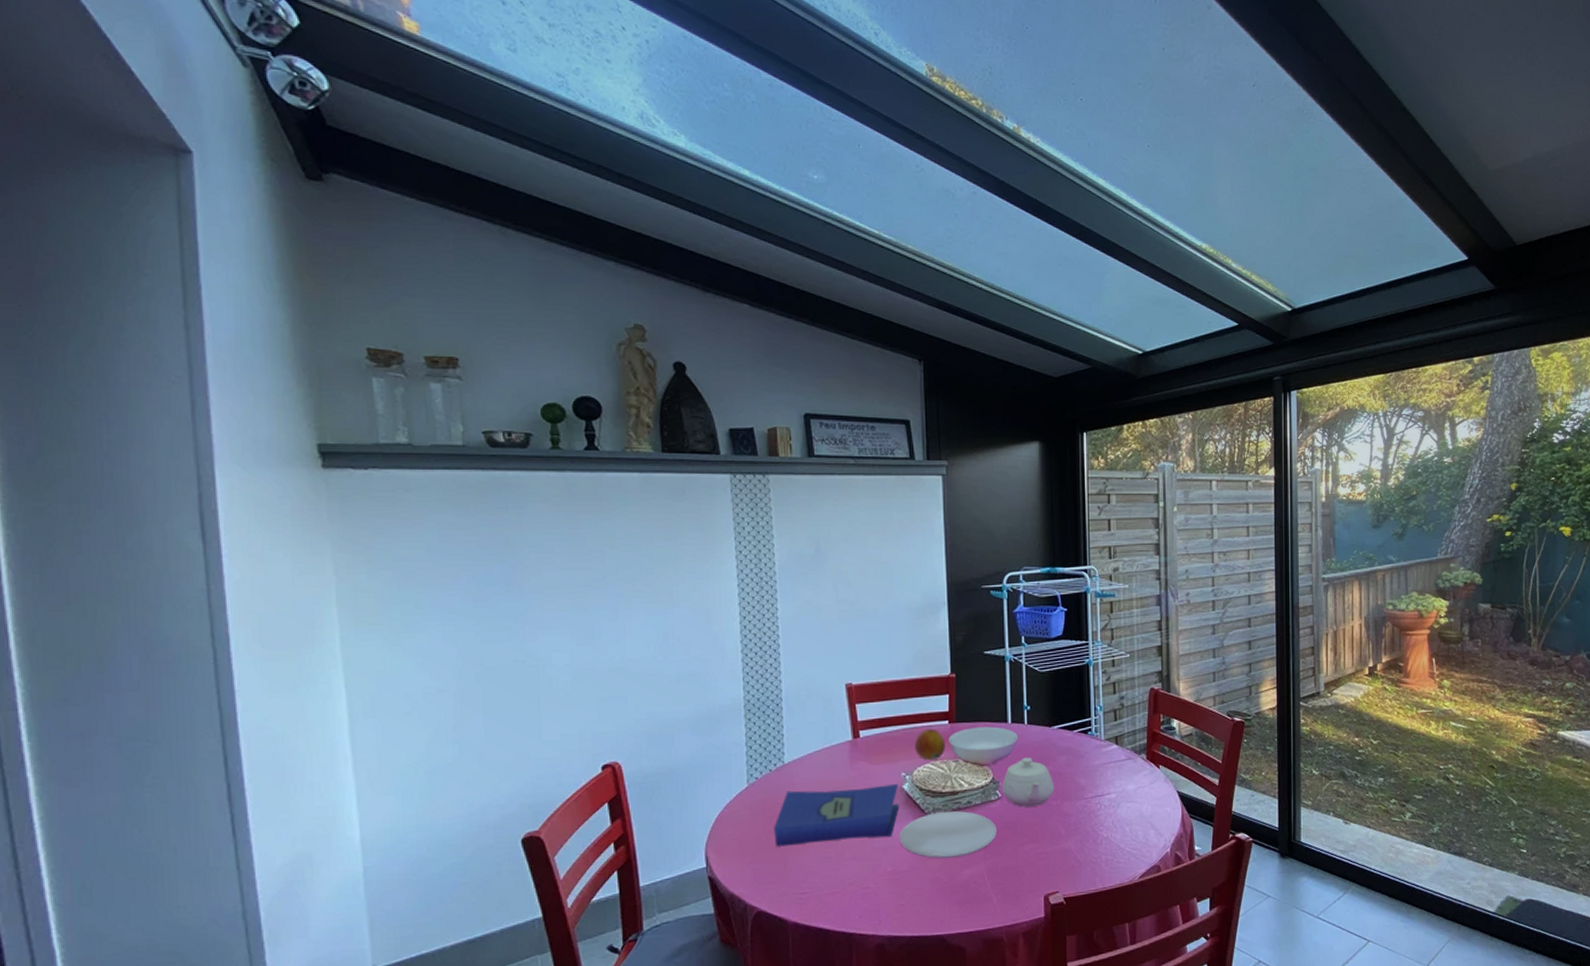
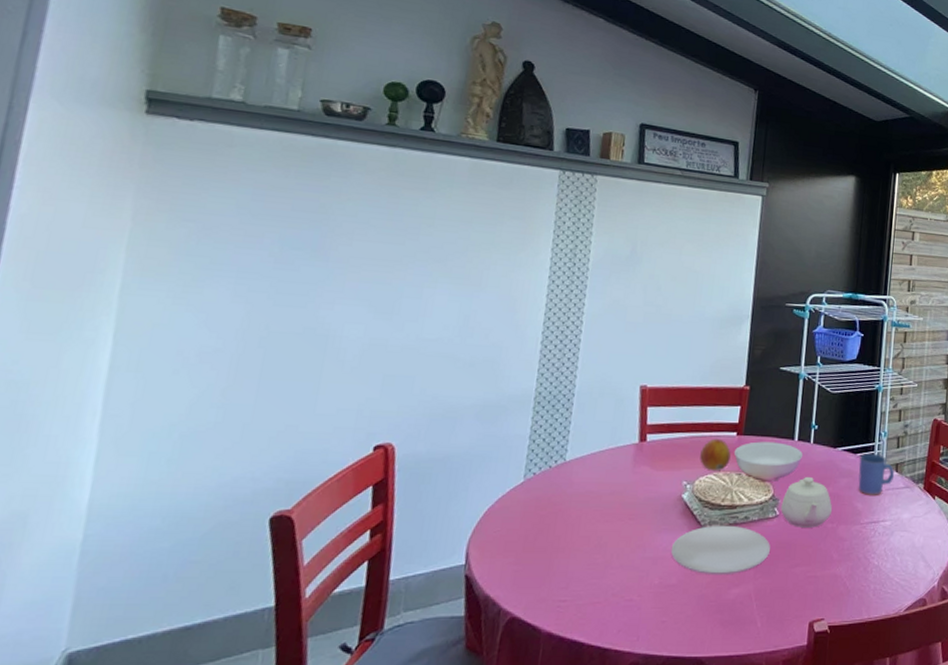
hardcover book: present [774,784,900,847] -> none [542,490,679,549]
mug: none [1076,728,1115,770] -> present [858,453,895,495]

